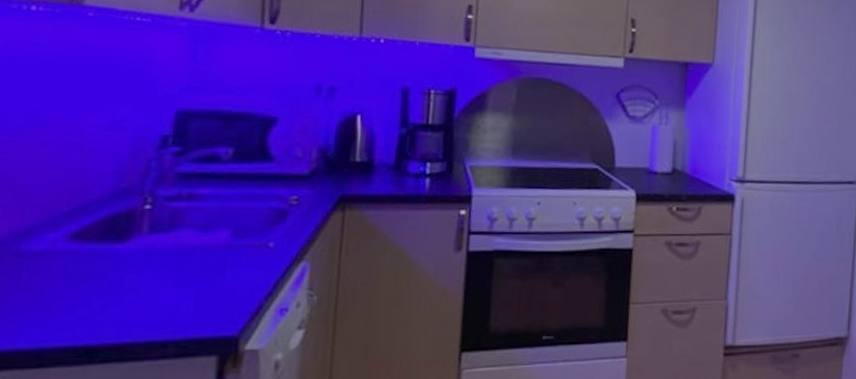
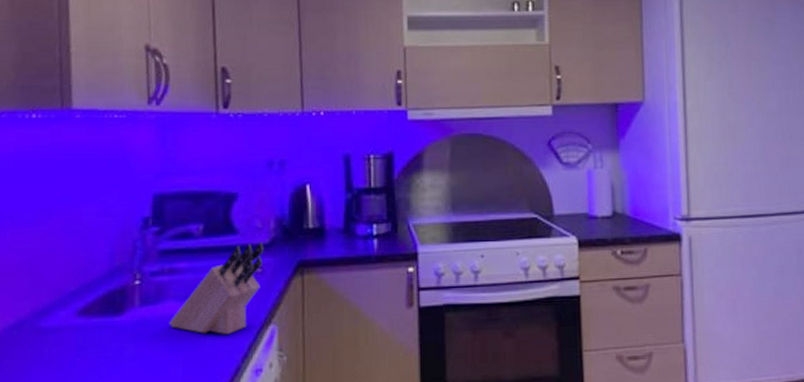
knife block: none [182,172,303,271] -> present [169,242,264,336]

